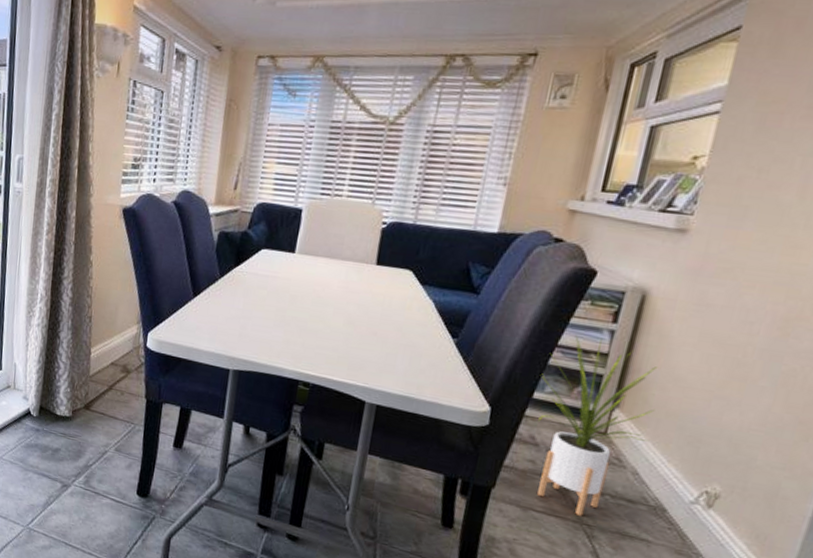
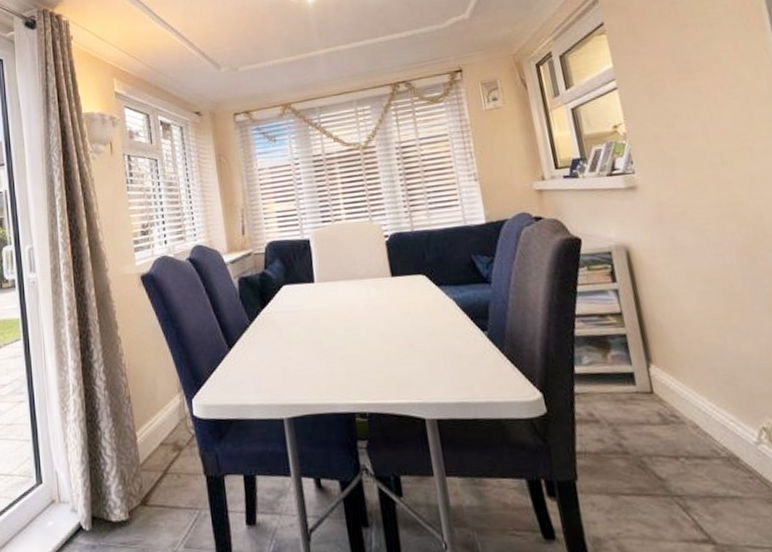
house plant: present [537,336,658,516] -> none [572,300,693,488]

